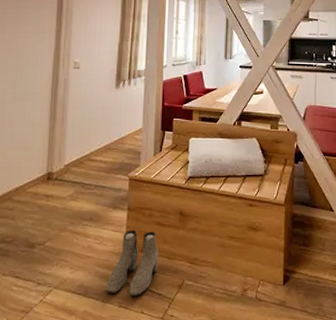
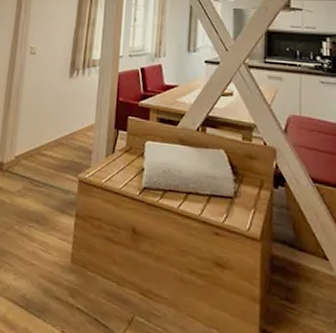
boots: present [107,229,159,297] -> none [49,240,108,324]

